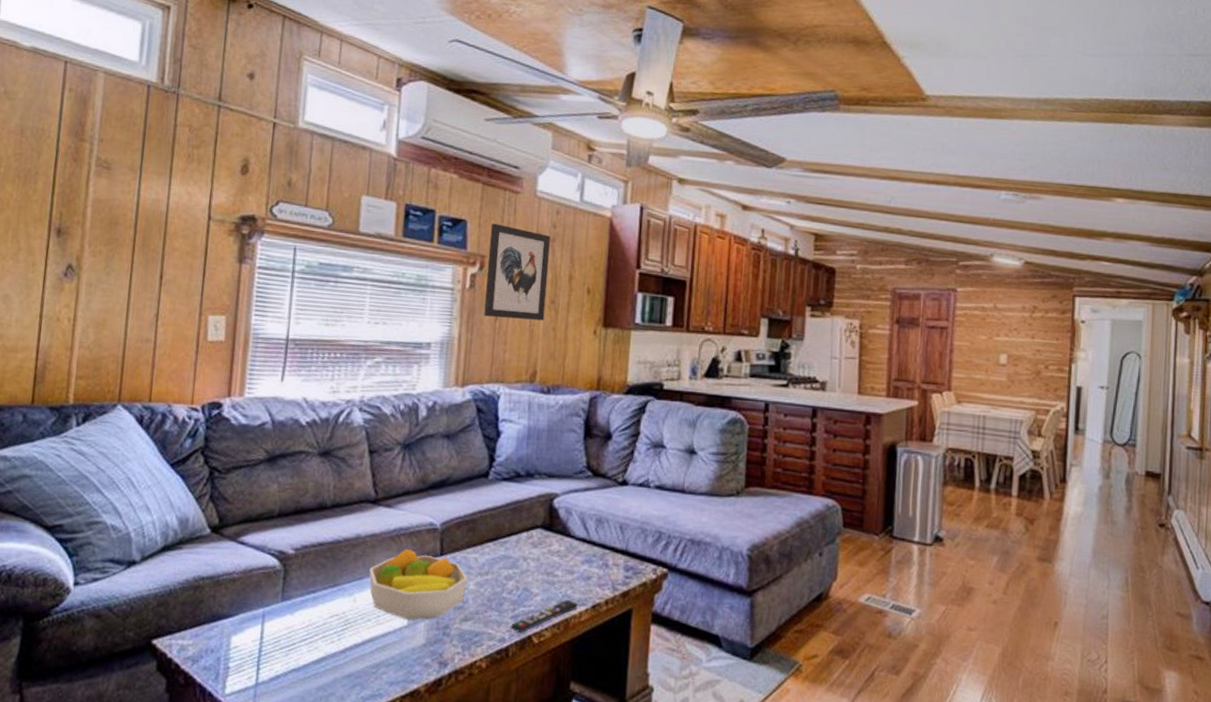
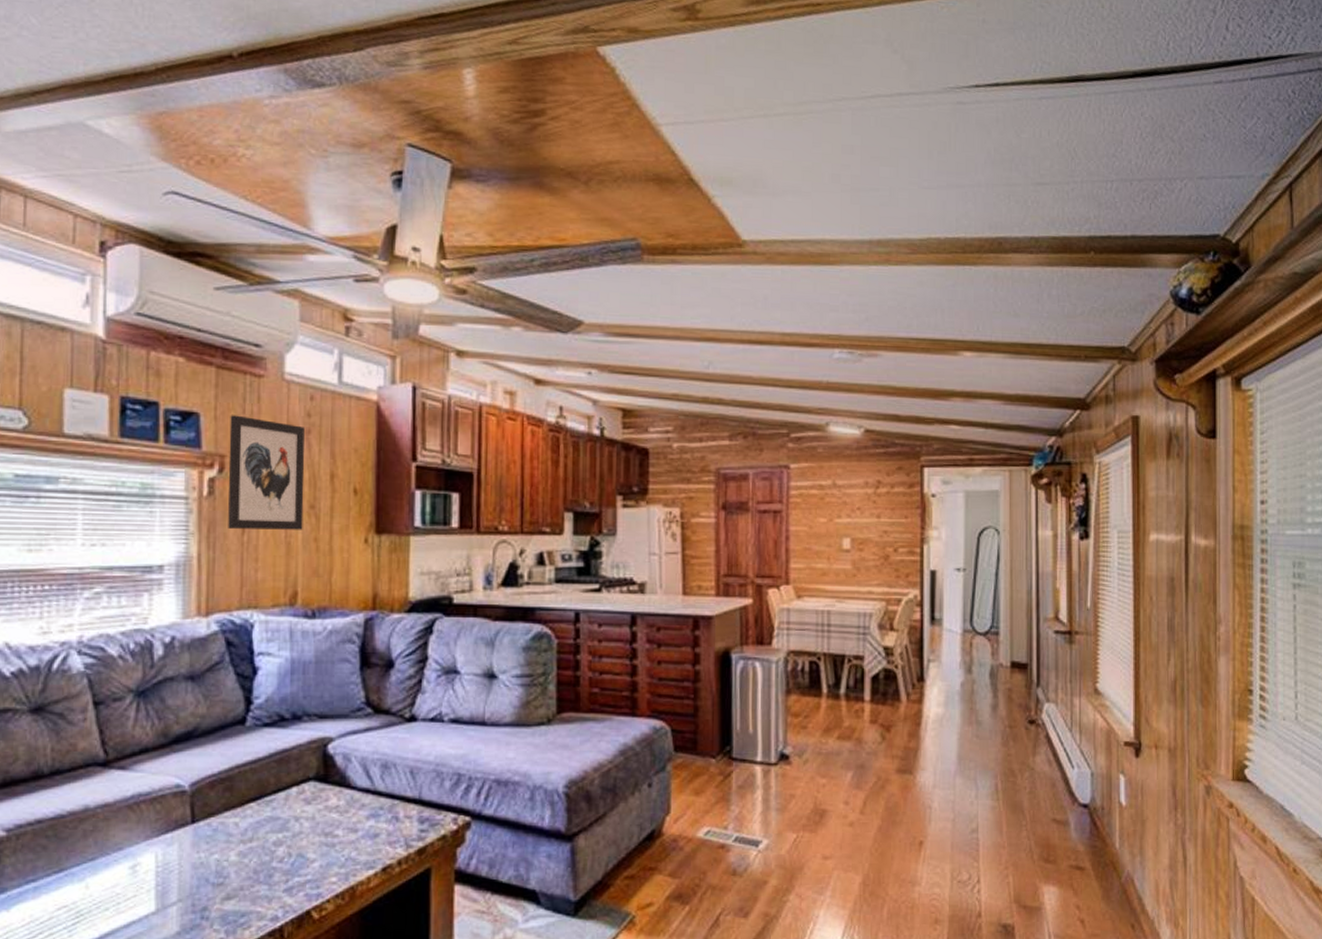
fruit bowl: present [369,548,468,620] -> none [103,818,228,904]
remote control: present [510,599,578,634] -> none [284,863,365,909]

